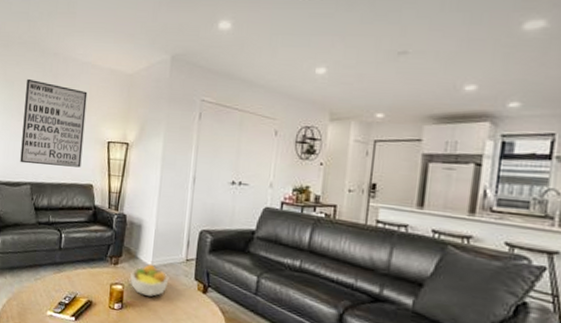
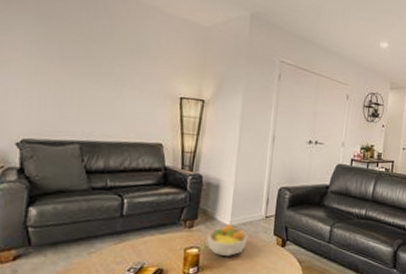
wall art: present [20,78,88,168] -> none [63,16,155,125]

